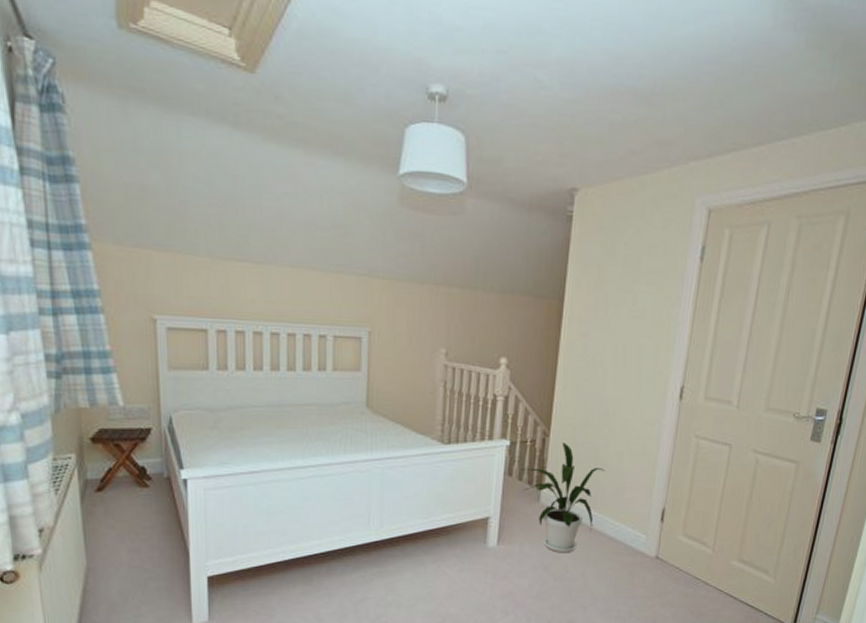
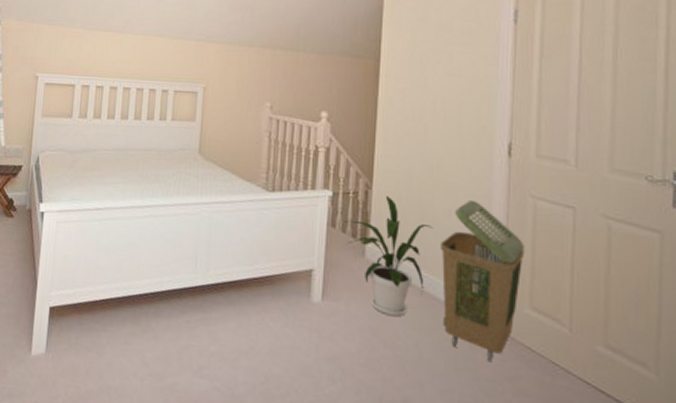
laundry basket: none [607,442,684,583] -> present [441,199,524,363]

